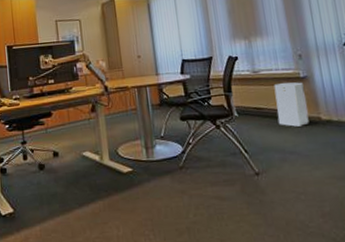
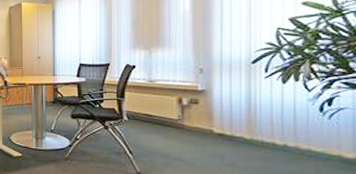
air purifier: present [274,82,309,127] -> none [167,93,201,136]

